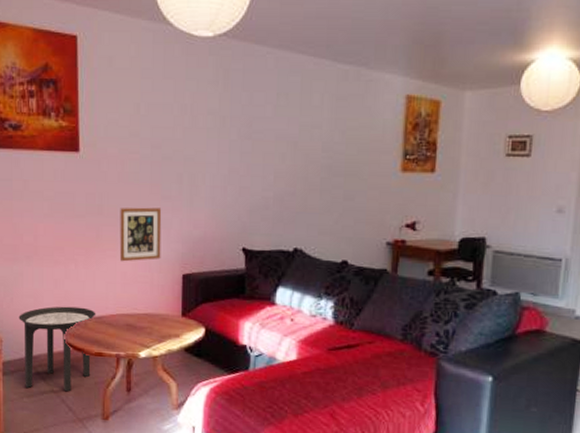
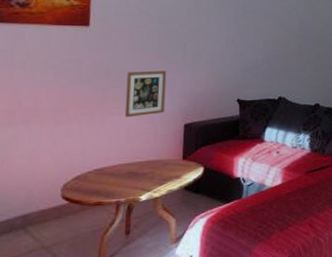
side table: present [18,306,96,392] -> none [9,162,98,249]

